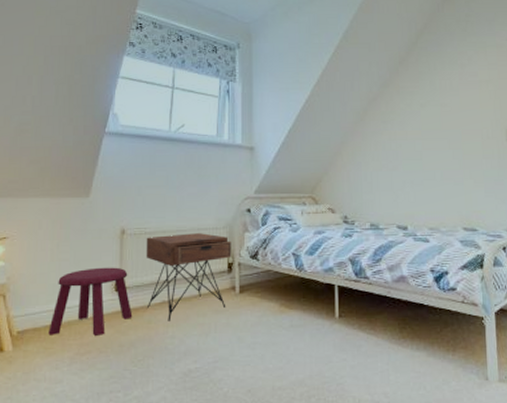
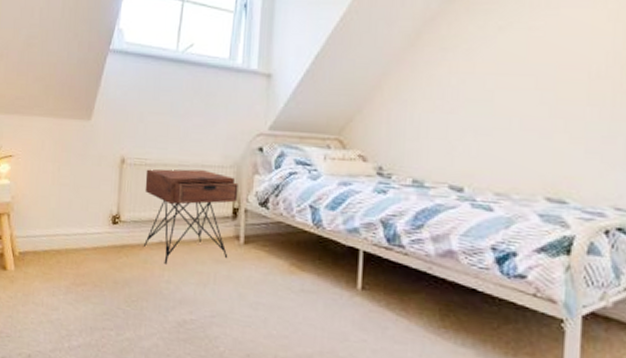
stool: present [48,267,133,337] -> none [47,196,129,269]

